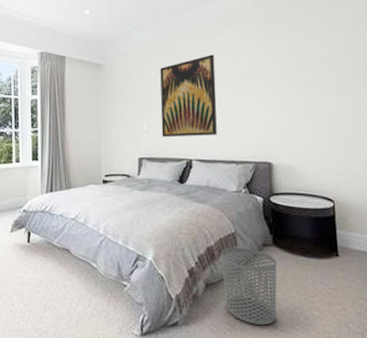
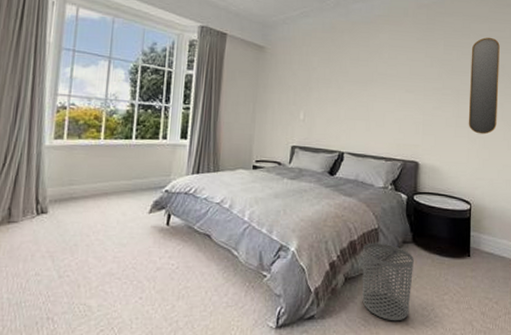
wall art: present [160,54,217,138] -> none [316,50,375,130]
home mirror: none [319,25,356,128] -> present [468,37,500,135]

